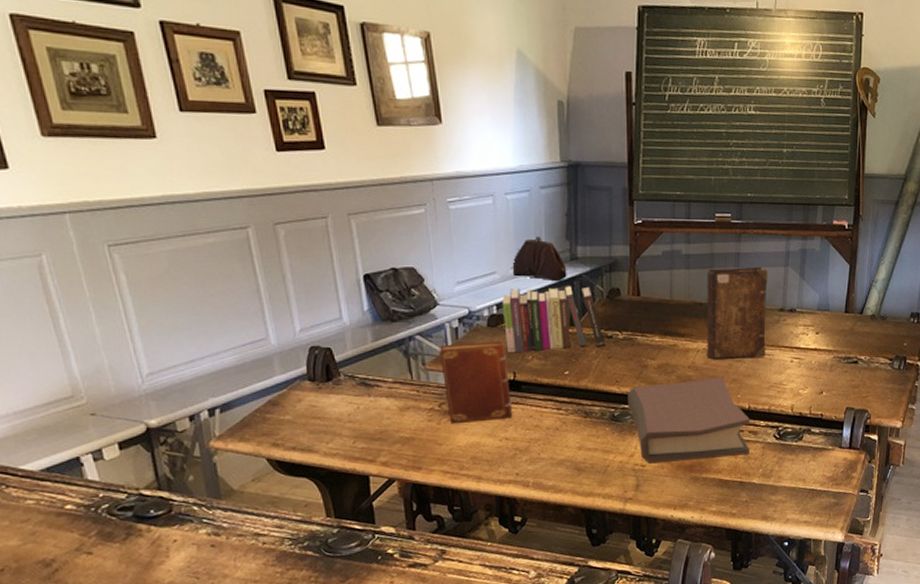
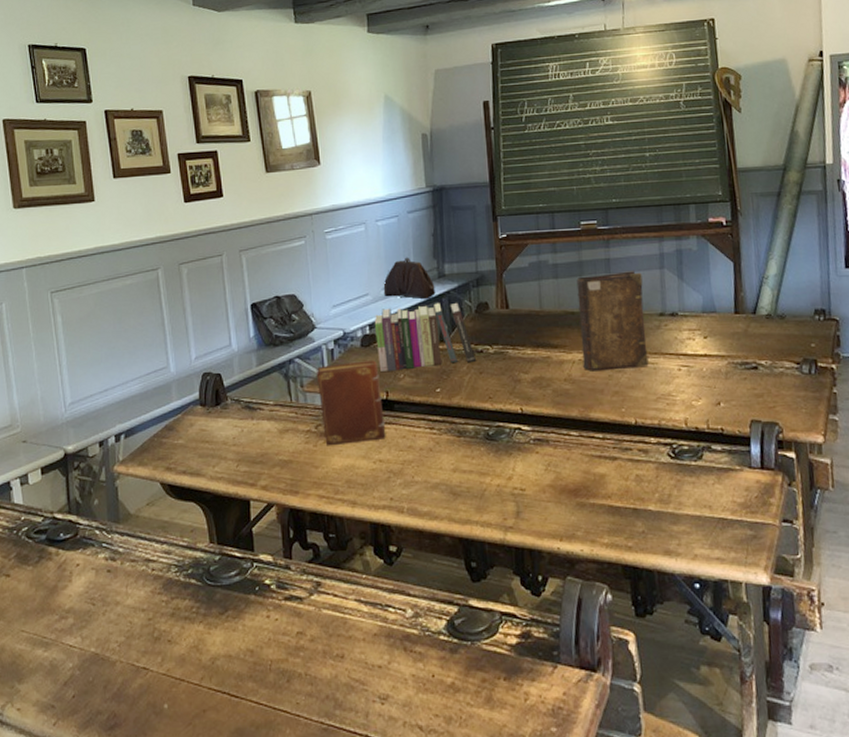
hardback book: present [627,377,750,464] -> none [501,389,641,487]

